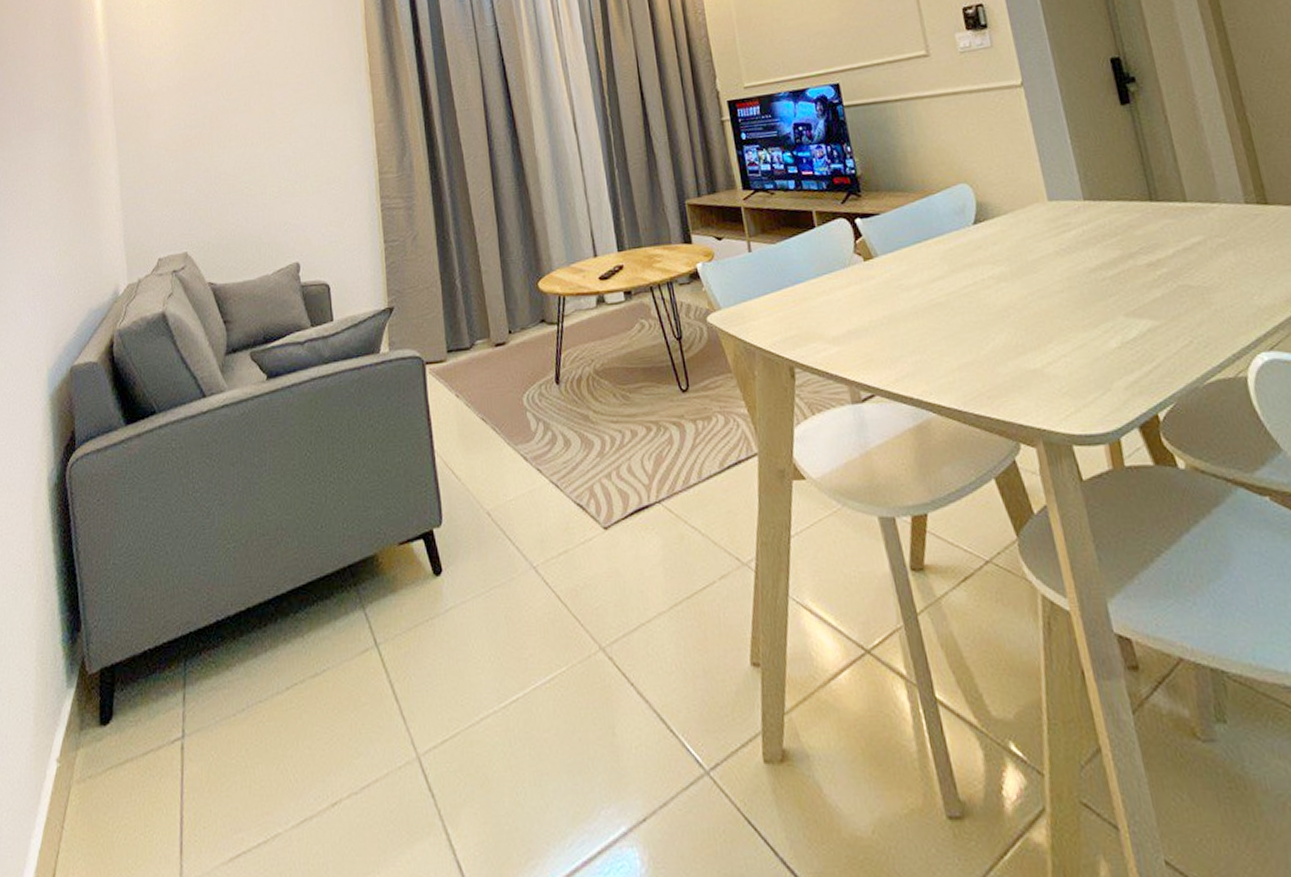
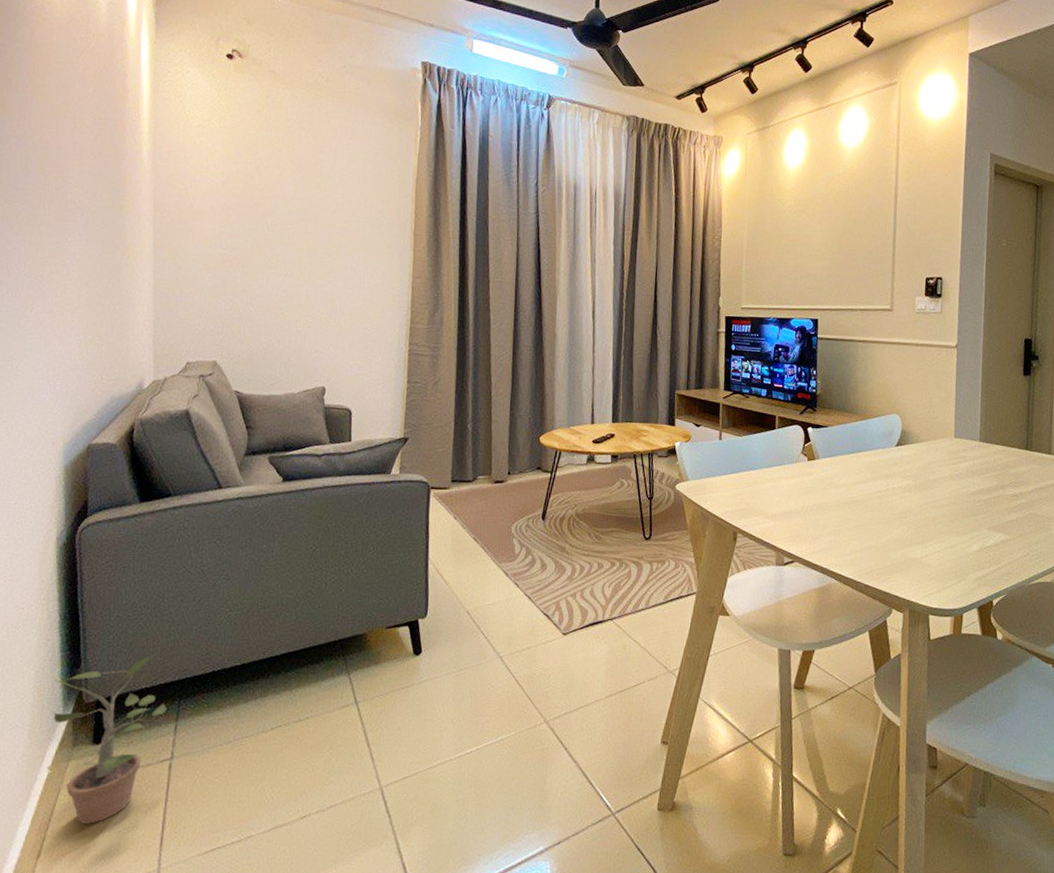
potted plant: none [56,607,172,830] -> present [53,655,167,824]

